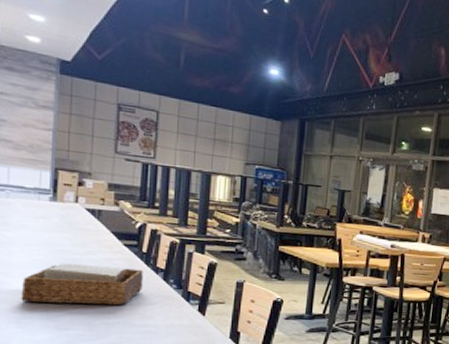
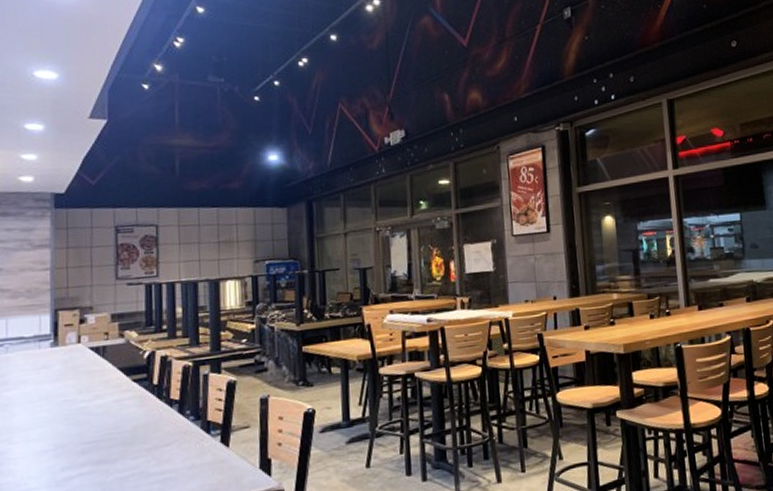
napkin holder: present [21,263,143,306] -> none [25,405,157,471]

